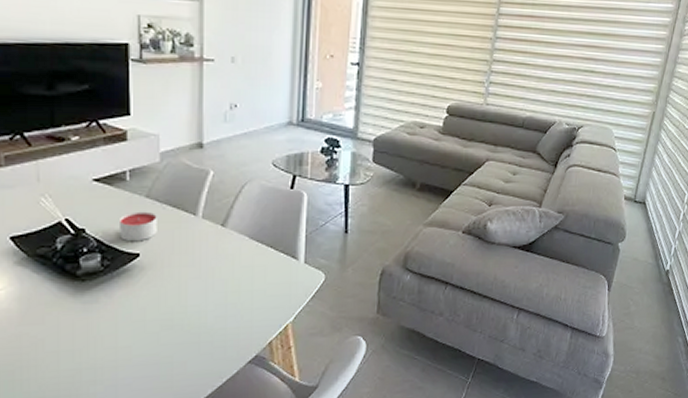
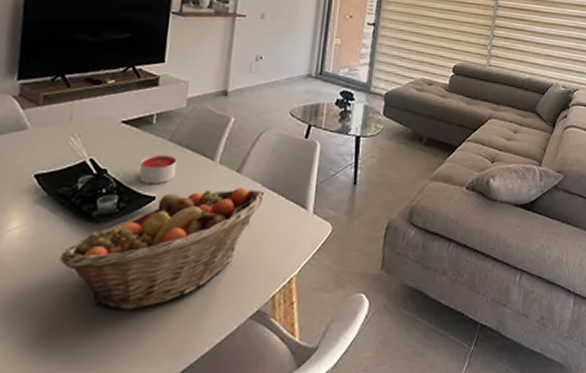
fruit basket: none [50,241,254,361] -> present [59,188,266,310]

